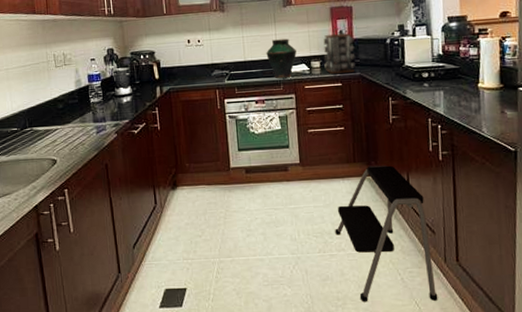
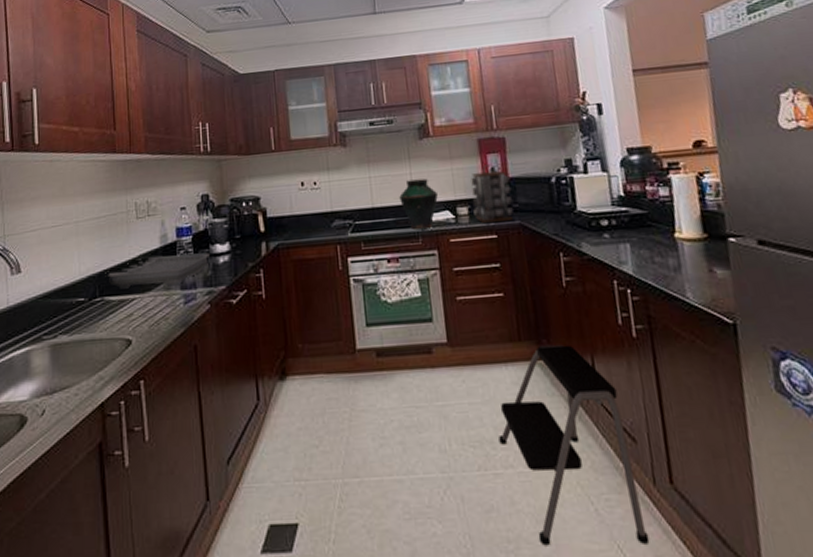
dish rack: none [32,94,116,122] -> present [105,252,211,289]

